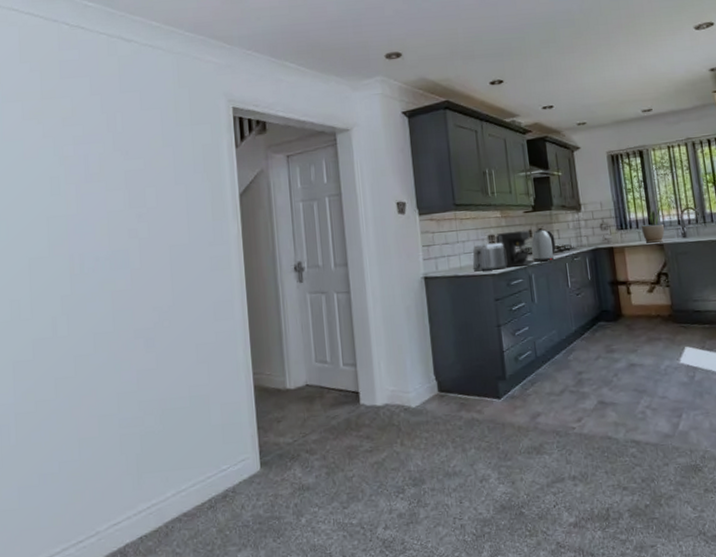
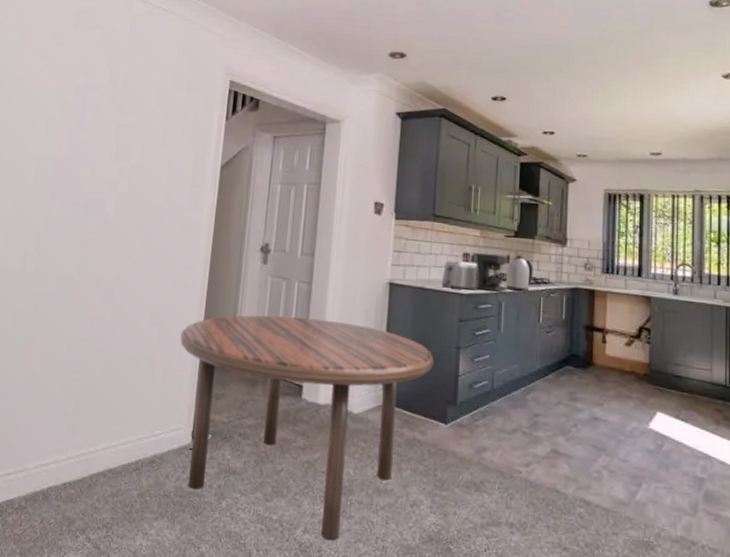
dining table: none [230,323,479,531] -> present [180,315,434,540]
potted plant: present [641,205,665,243] -> none [629,256,655,295]

